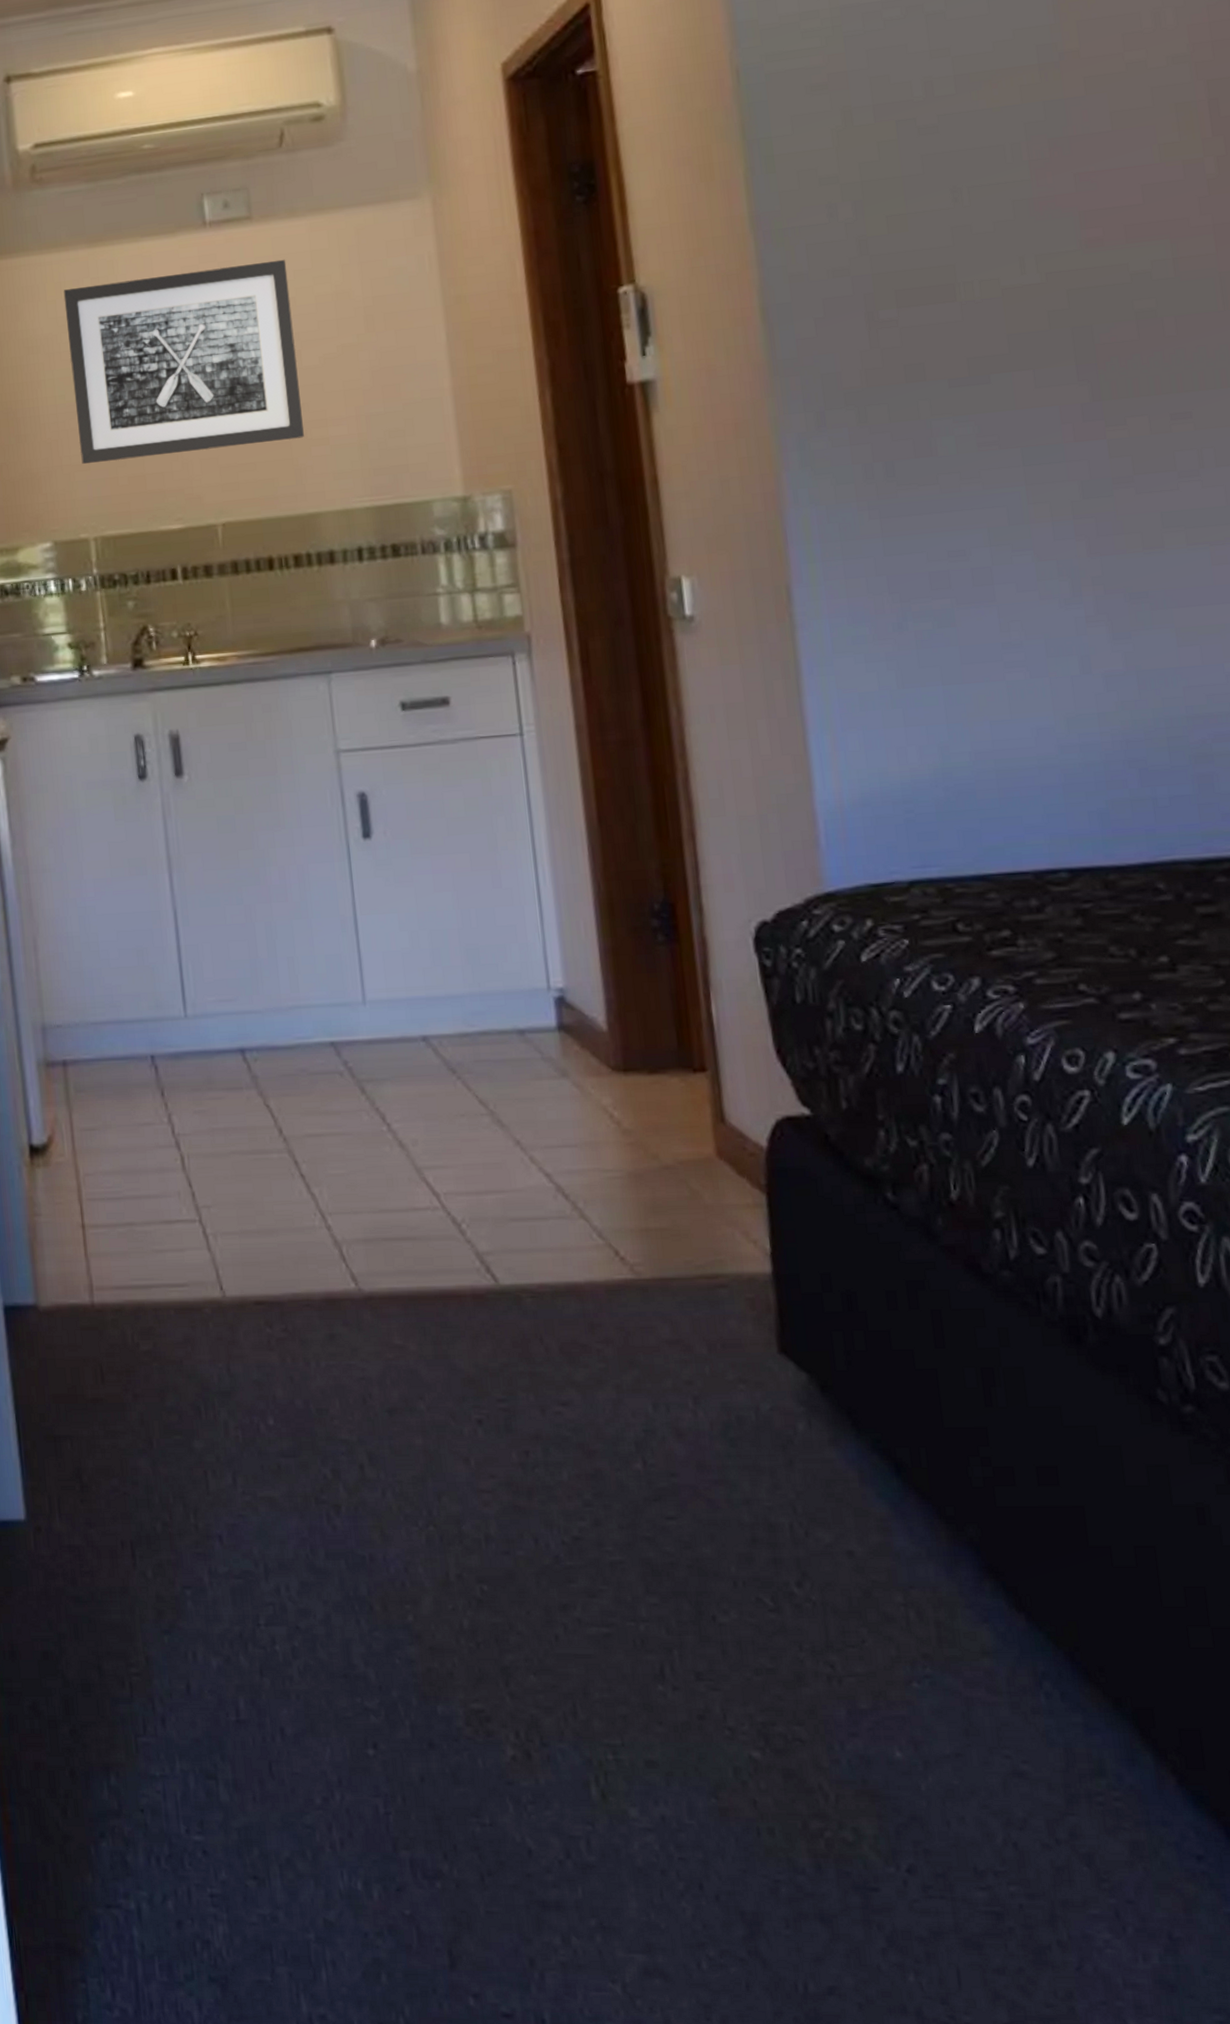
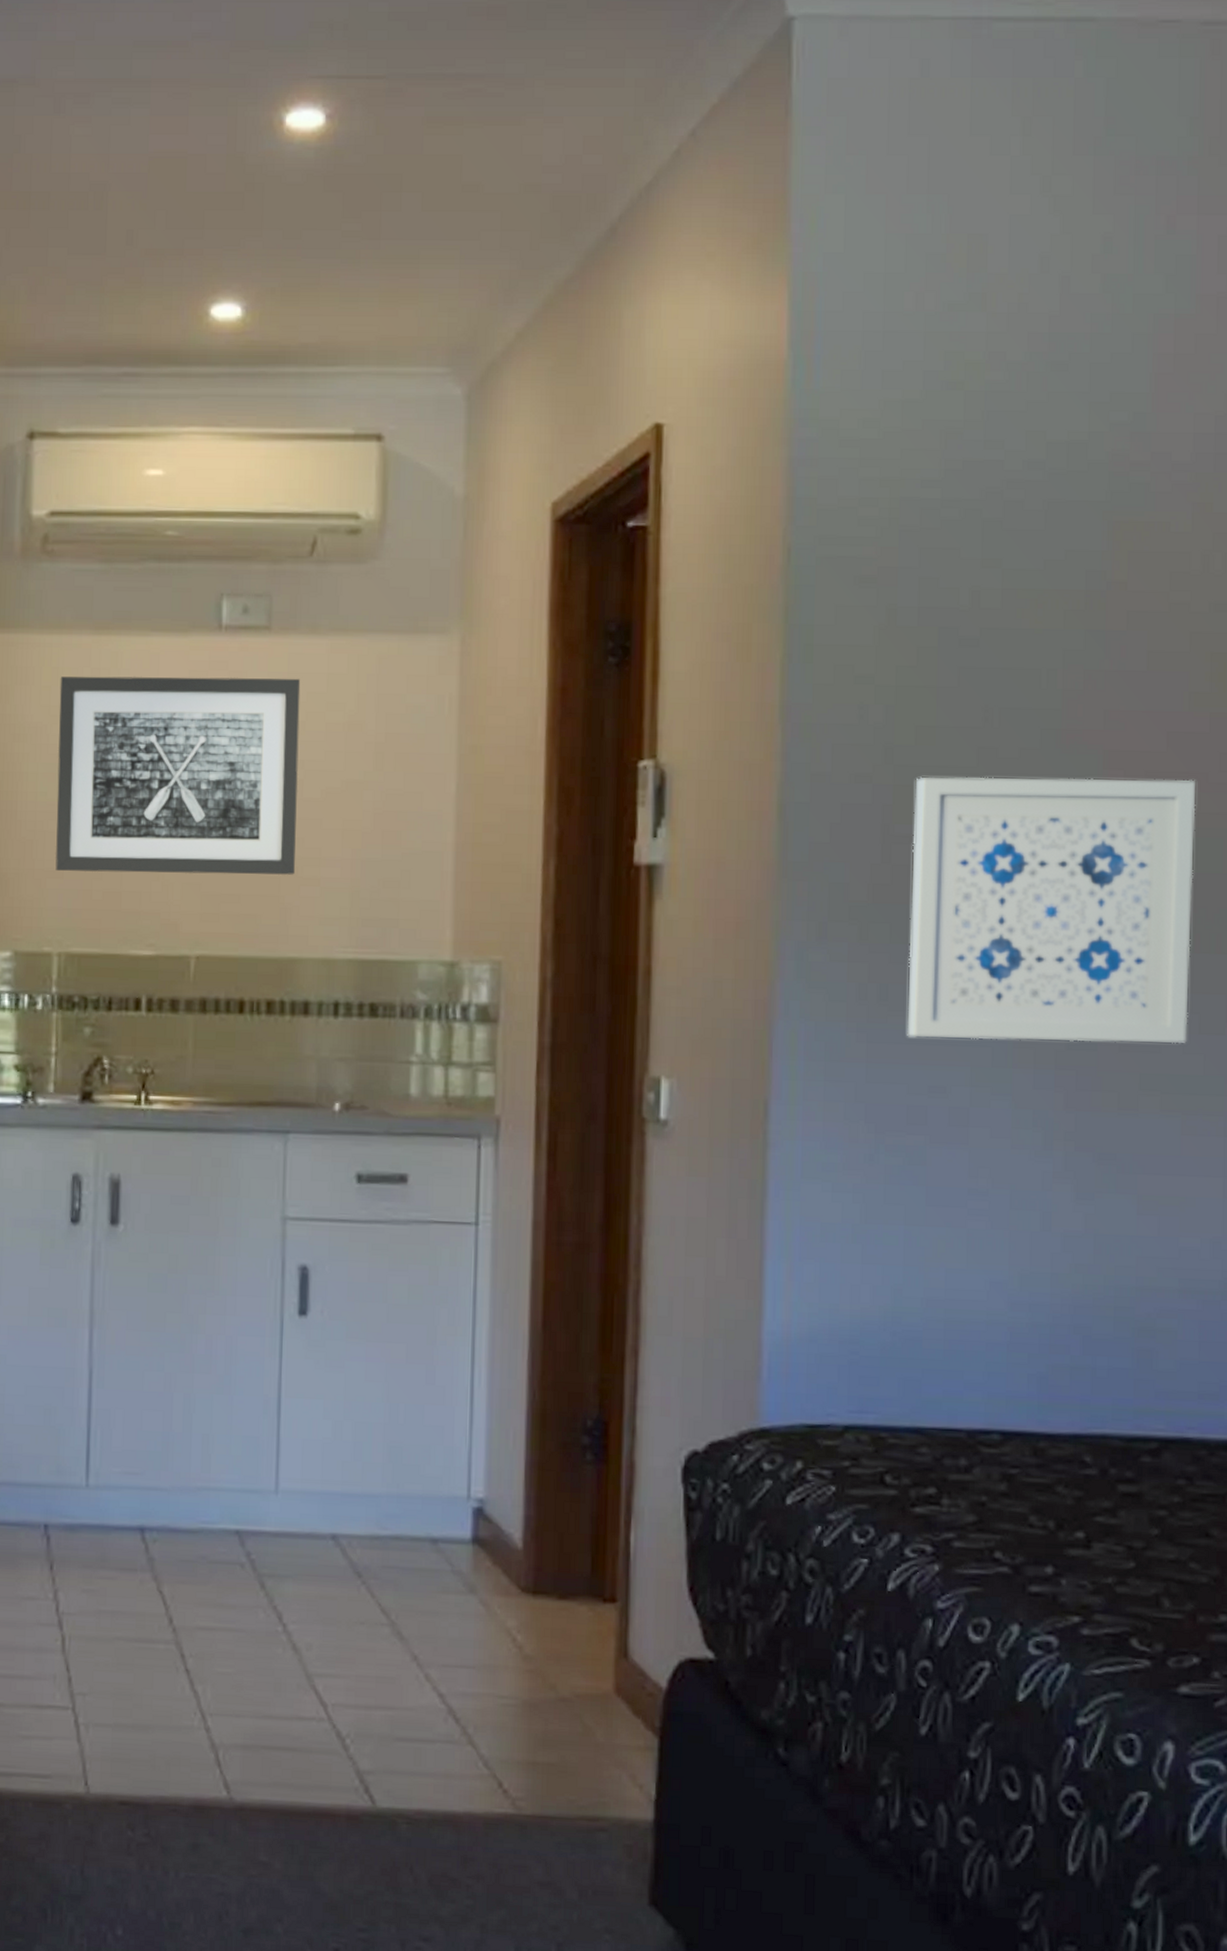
wall art: none [894,226,1204,508] -> present [907,776,1196,1044]

